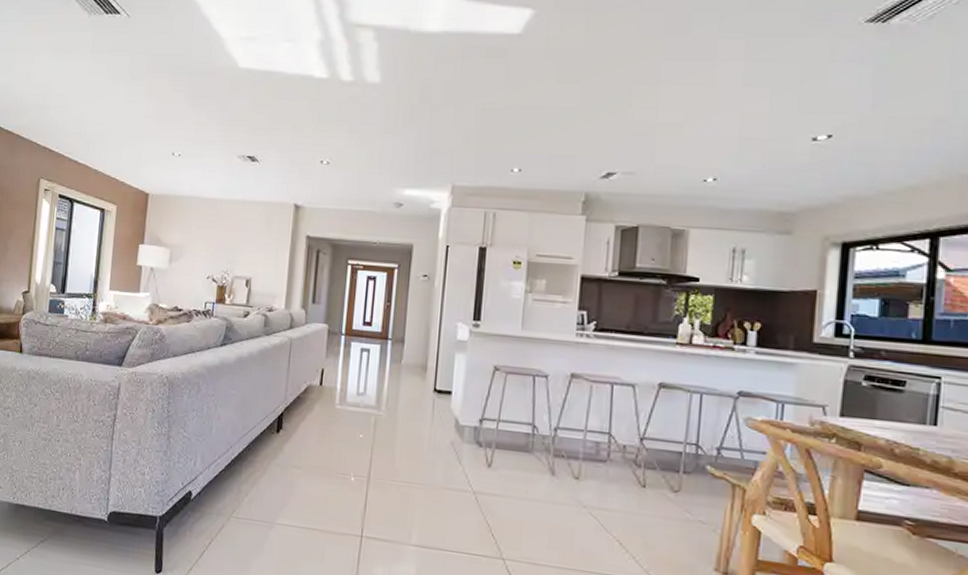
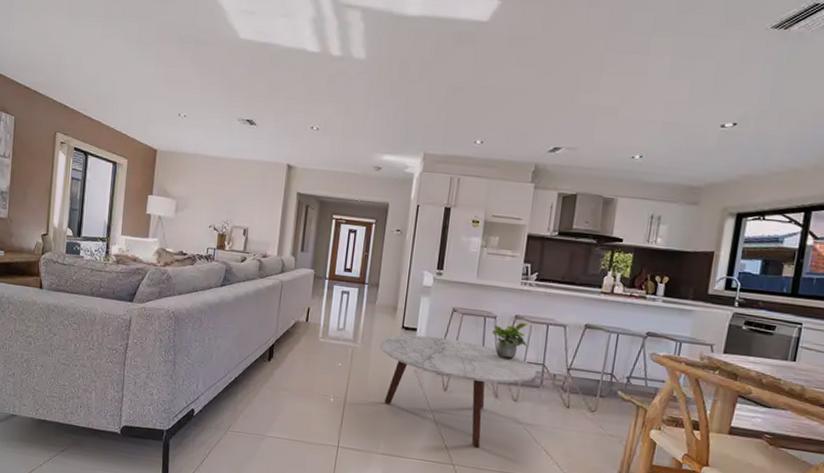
coffee table: none [408,399,601,538] -> present [380,335,536,448]
potted plant: none [544,382,589,428] -> present [492,322,528,360]

